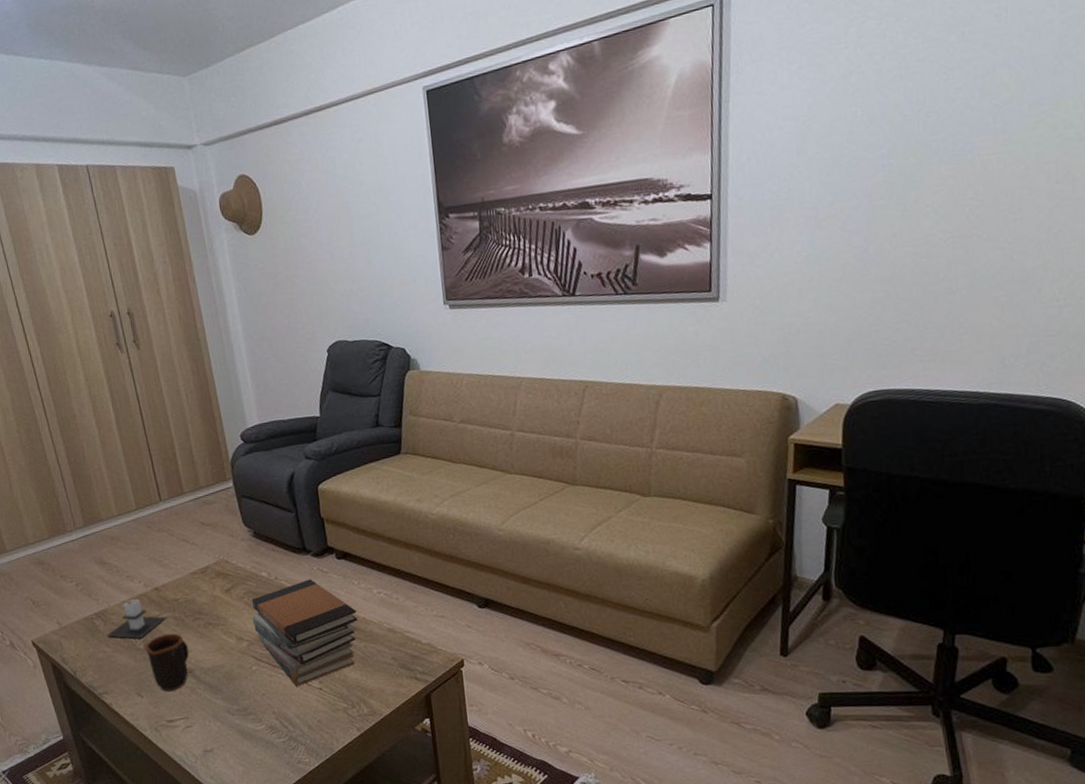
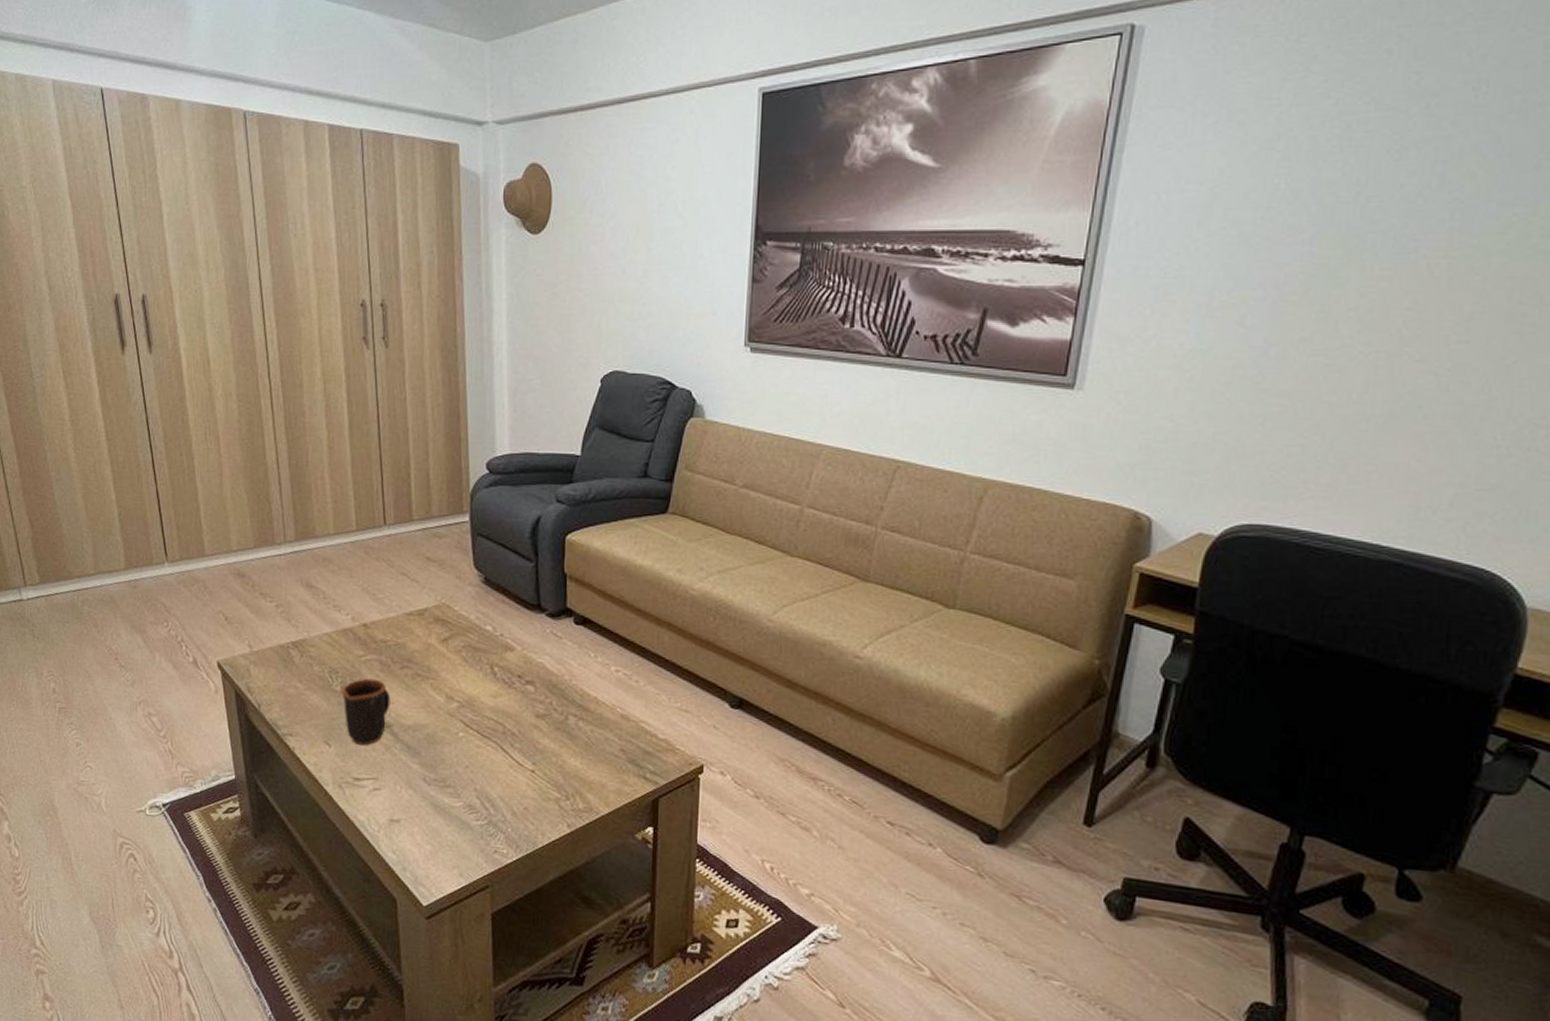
candle: present [106,599,168,639] -> none [300,633,372,679]
book stack: present [252,579,358,687] -> none [467,642,588,765]

